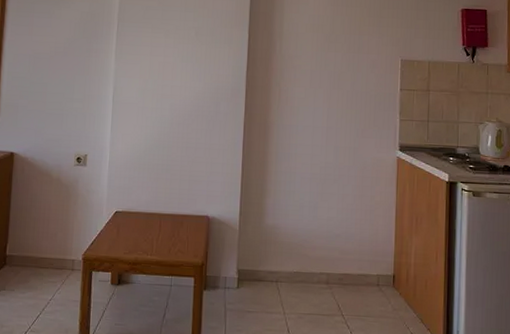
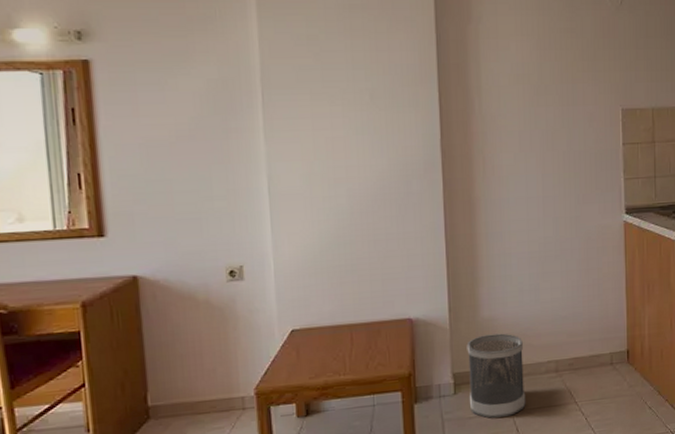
wastebasket: none [250,240,299,317] -> present [466,333,526,419]

